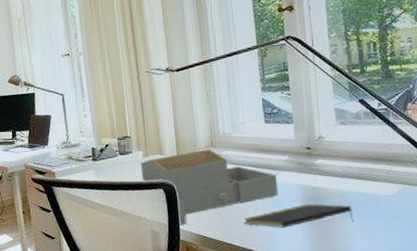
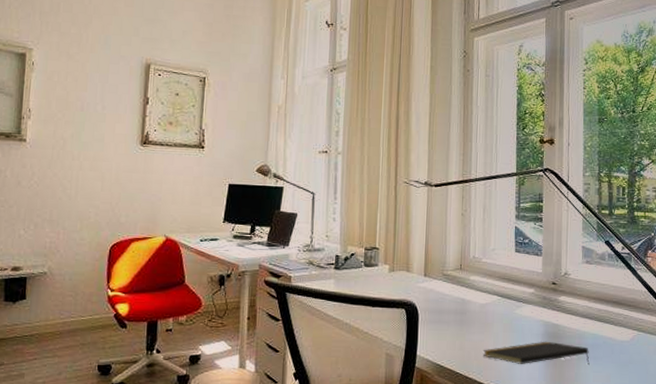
architectural model: present [140,149,279,225] -> none [384,271,521,351]

